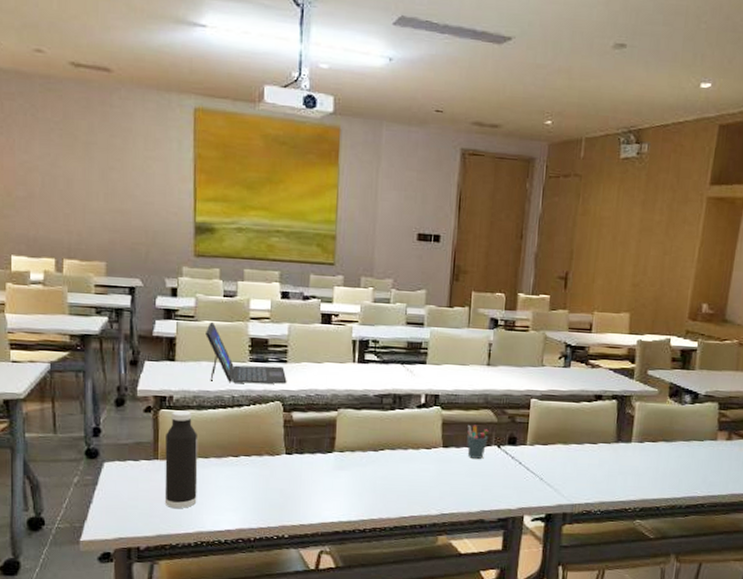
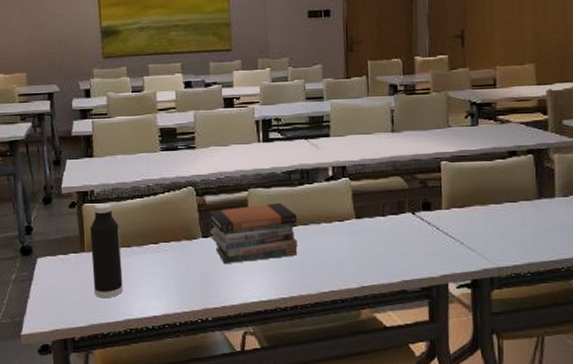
laptop: present [206,321,287,384] -> none [118,116,197,173]
book stack: none [293,425,386,483] -> present [208,202,298,263]
pen holder: present [467,424,489,459] -> none [379,193,401,227]

